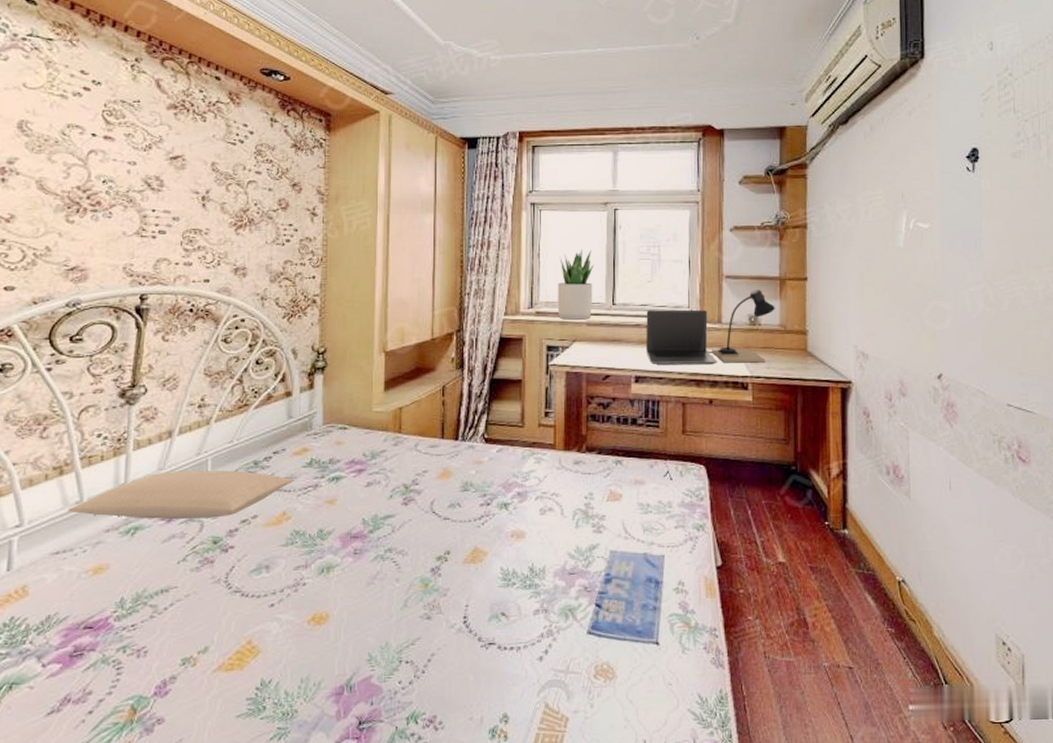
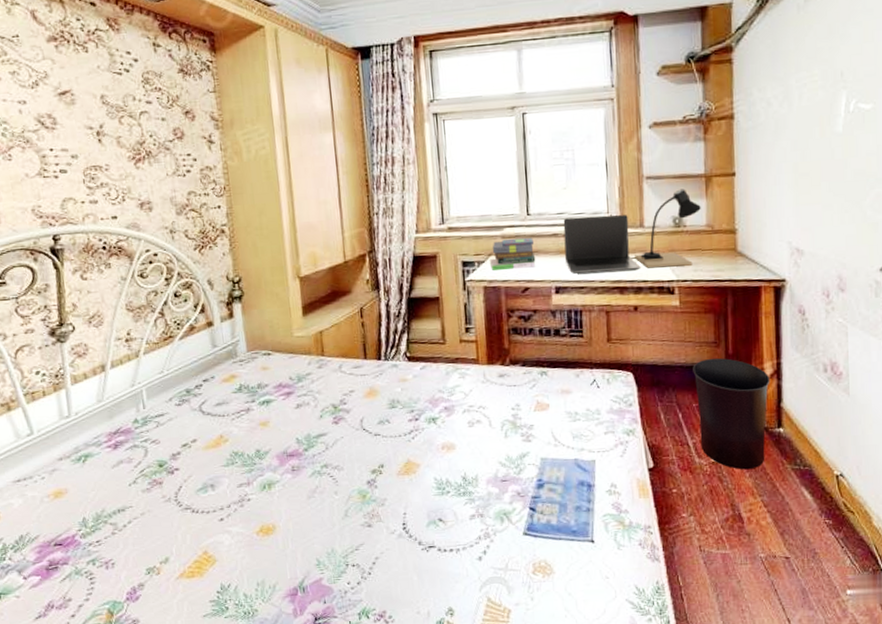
pillow: present [68,470,294,519] -> none [21,399,227,447]
planter: present [557,249,594,320] -> none [468,158,507,234]
books: none [574,326,618,358] -> present [490,237,536,272]
waste bin: none [763,455,836,572] -> present [693,358,770,470]

